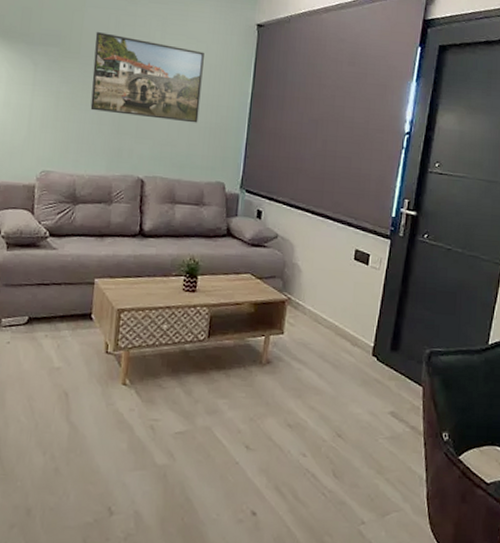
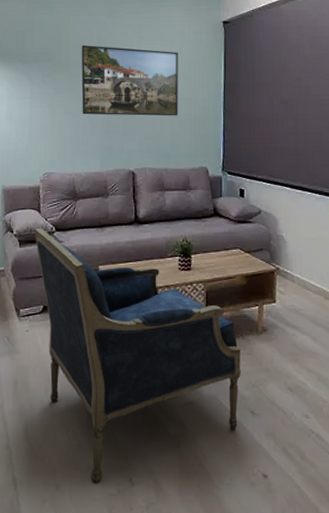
armchair: none [24,230,241,511] -> present [34,227,241,484]

